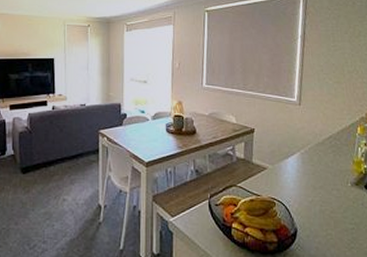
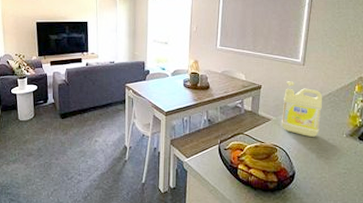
detergent: none [278,123,324,187] -> present [281,81,323,137]

